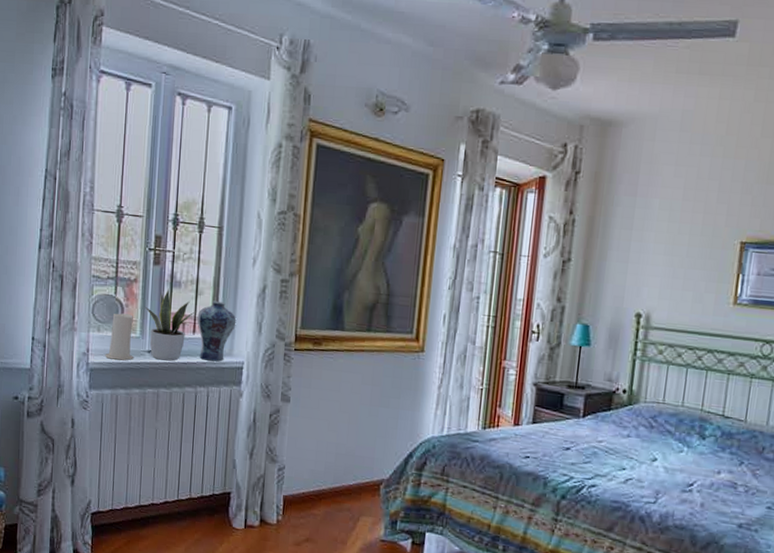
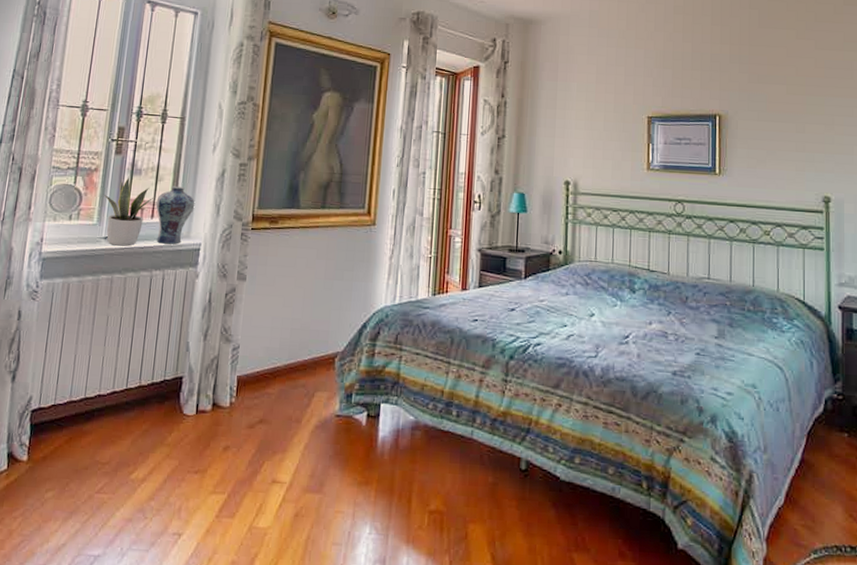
candle: present [104,313,133,361] -> none [59,202,91,248]

